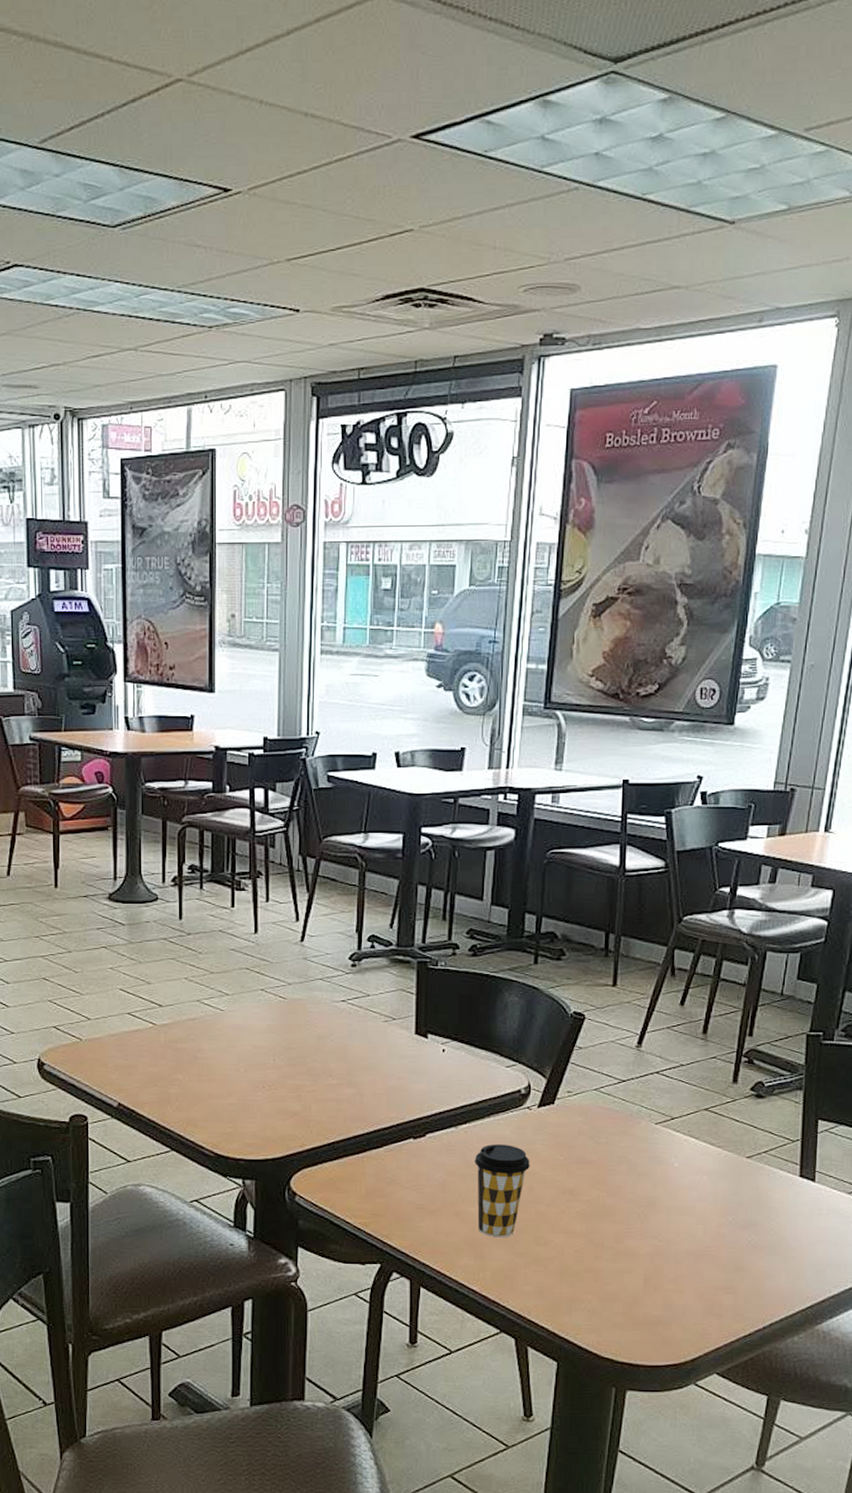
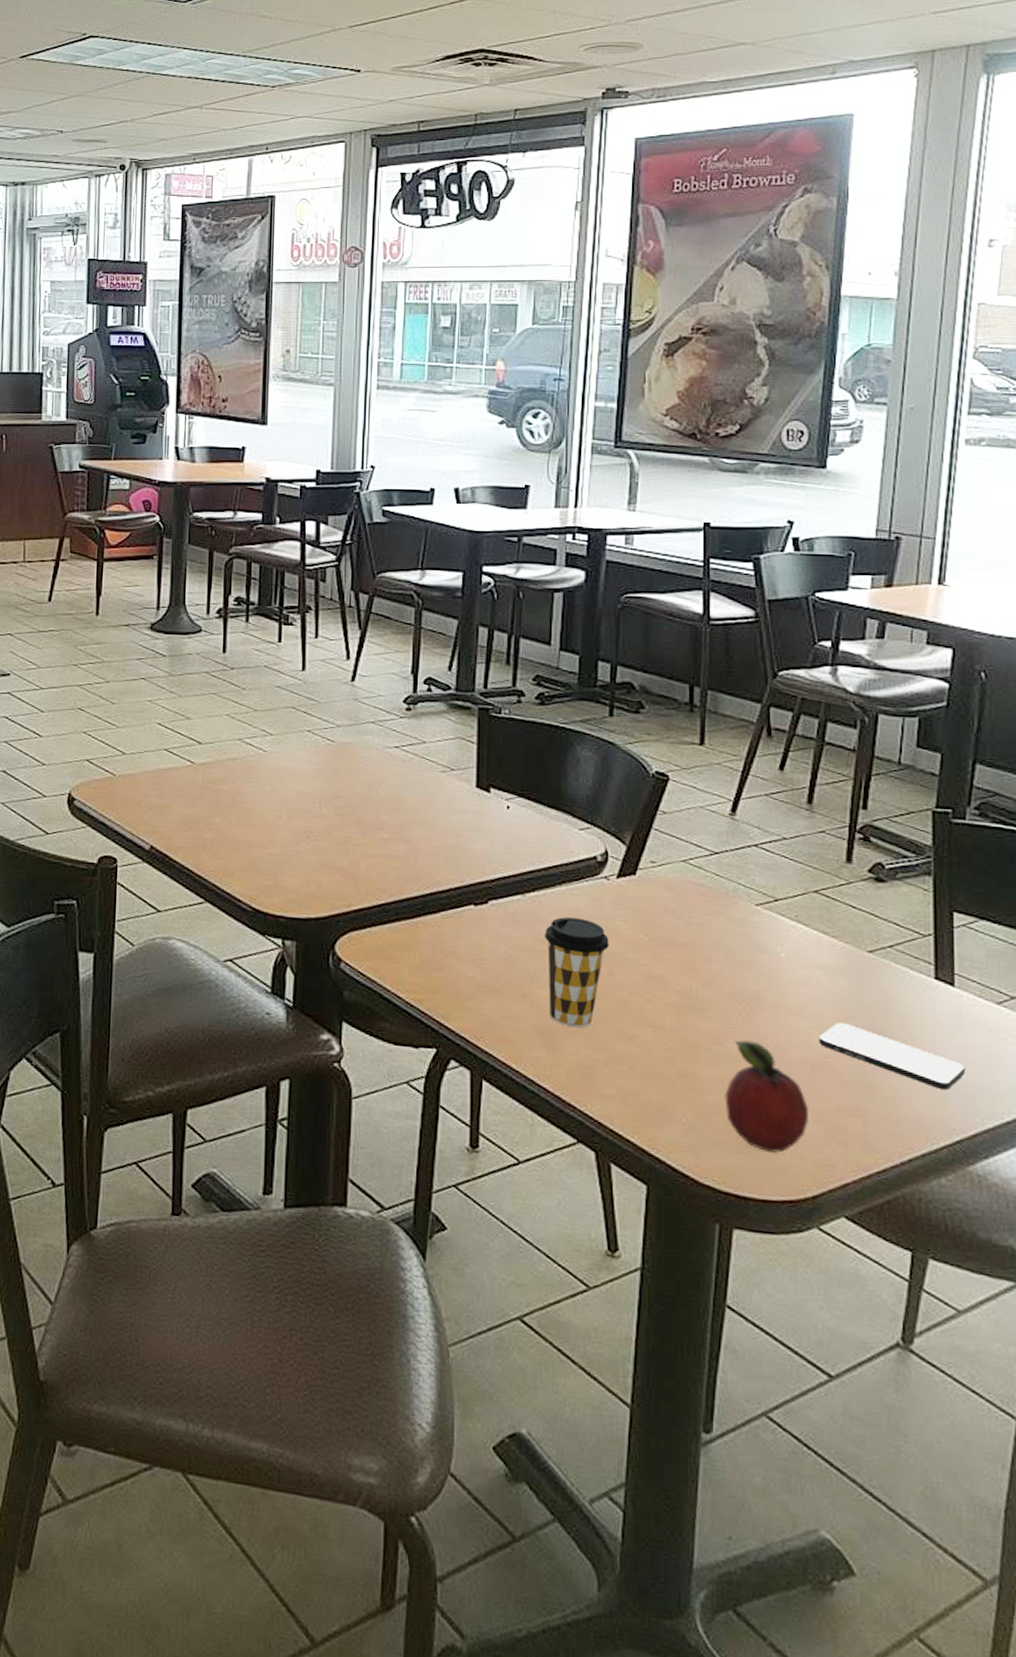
fruit: none [623,1238,691,1327] -> present [725,1040,808,1153]
smartphone: none [702,1218,820,1266] -> present [818,1023,966,1090]

